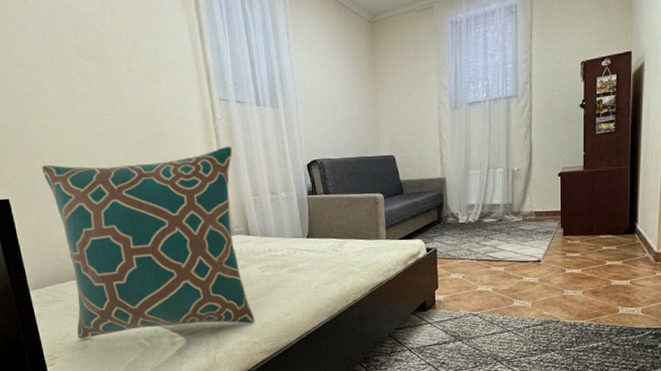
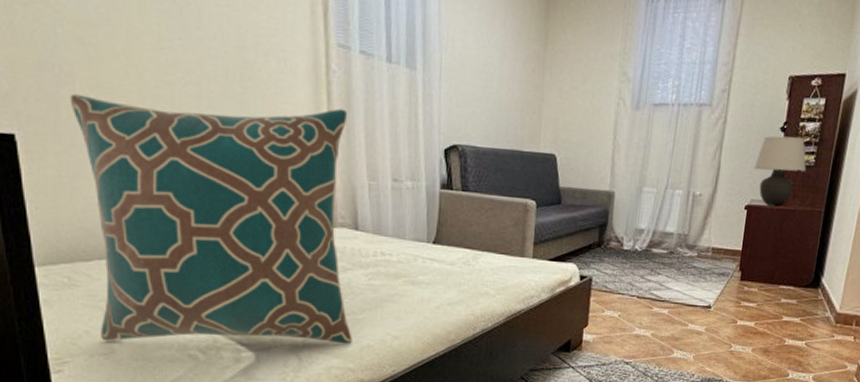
table lamp: none [561,109,608,171] -> present [754,136,807,207]

